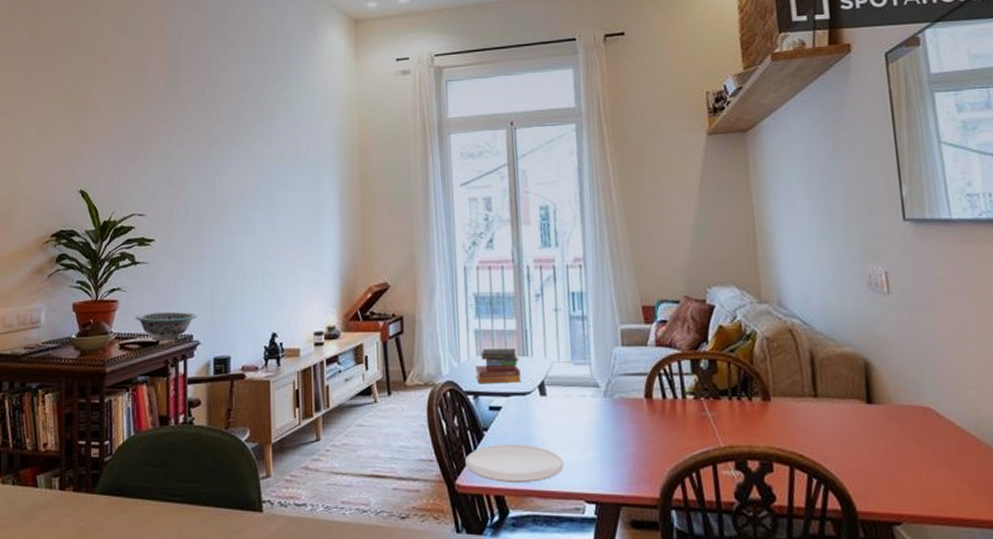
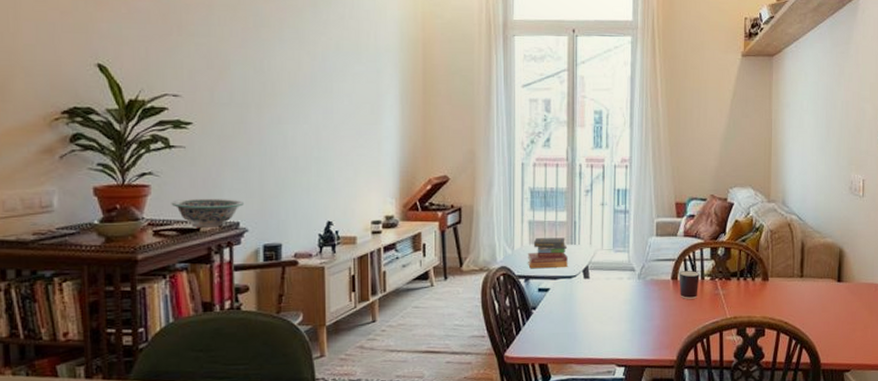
plate: present [465,444,564,482] -> none [514,320,600,353]
mug: none [653,387,680,422] -> present [679,271,700,299]

